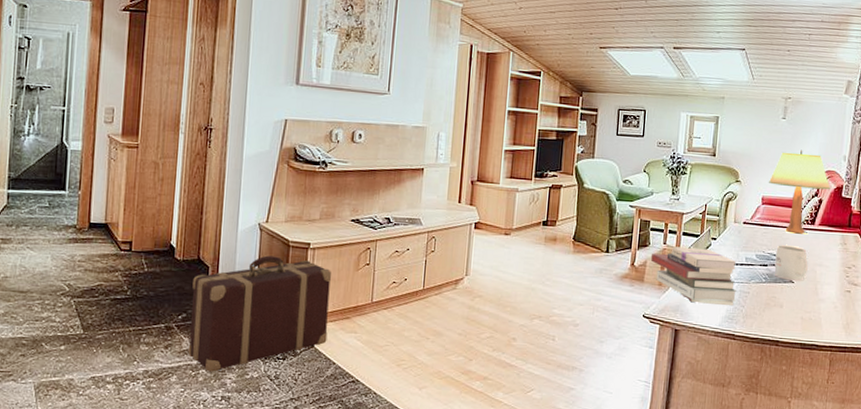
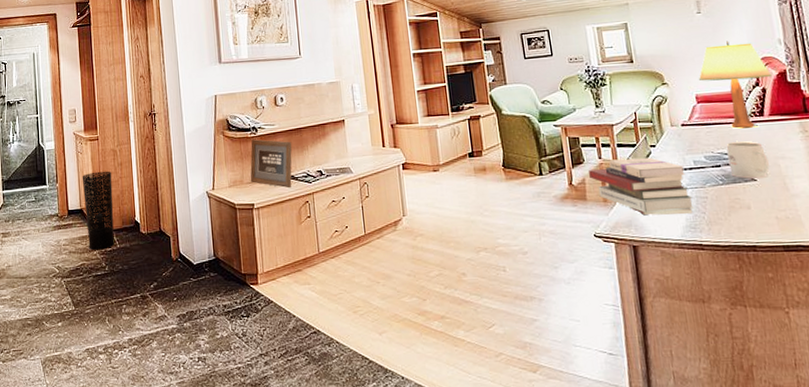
umbrella stand: none [110,183,149,272] -> present [82,171,115,250]
suitcase: present [188,255,332,372] -> none [158,219,284,335]
picture frame: none [310,175,363,232] -> present [250,139,292,189]

